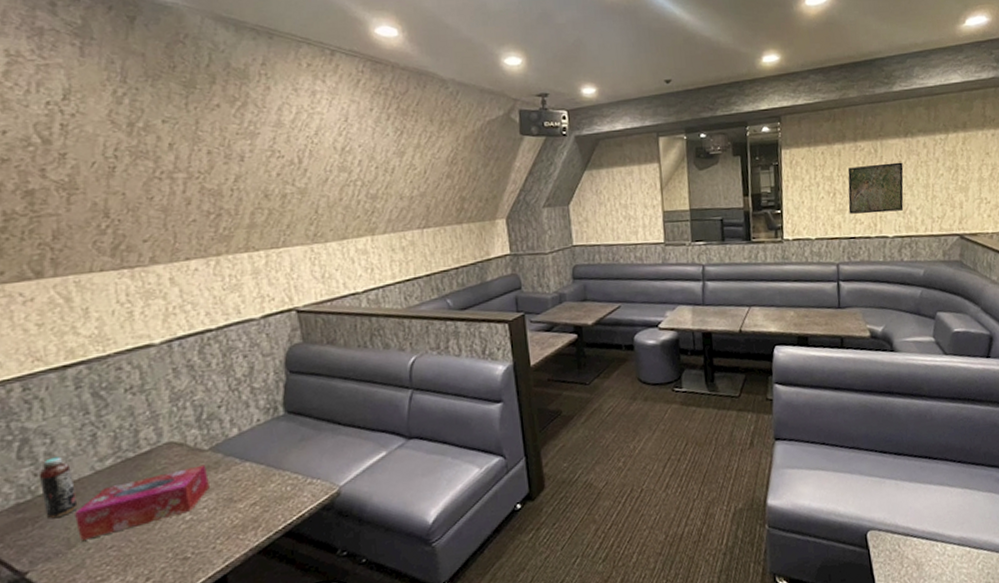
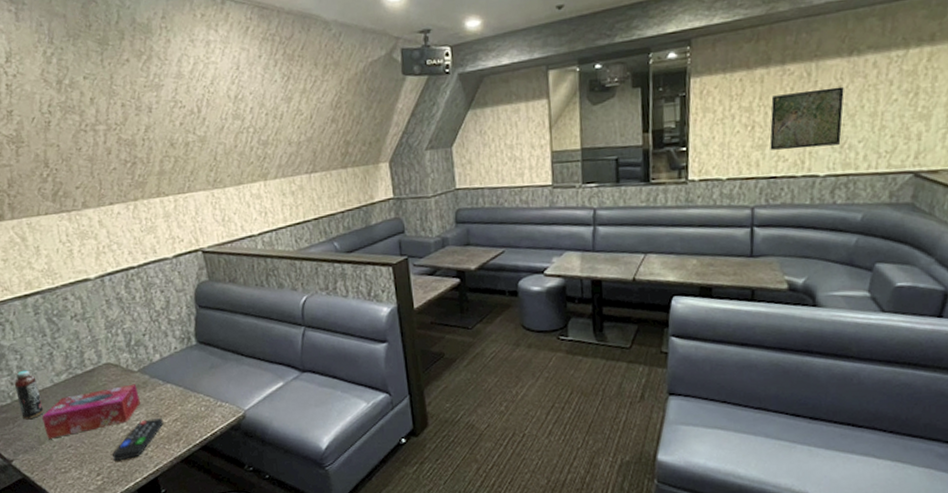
remote control: none [169,503,239,559] -> present [112,418,164,460]

